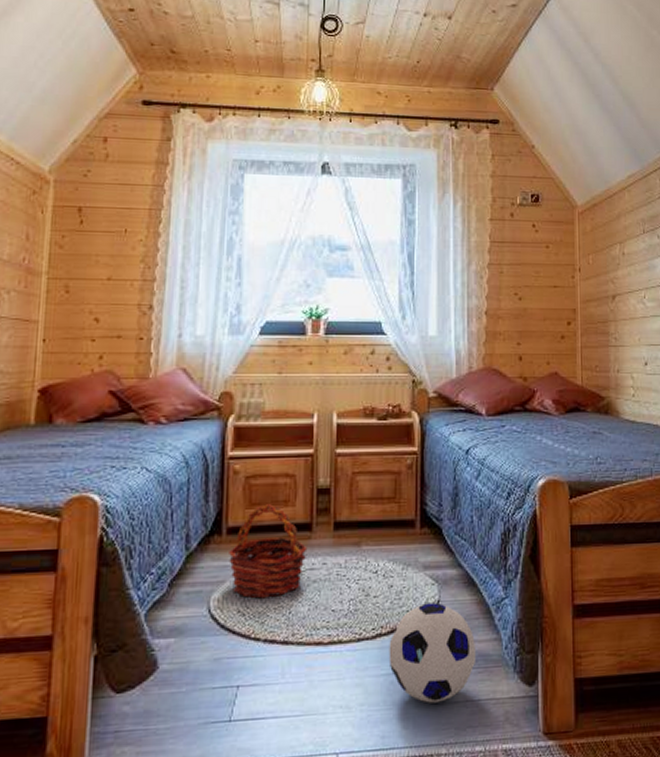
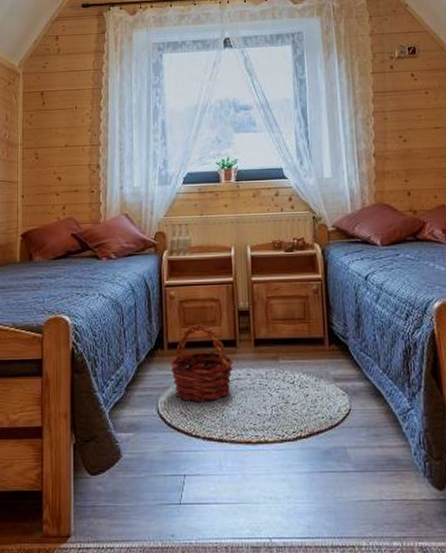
soccer ball: present [389,602,477,703] -> none [308,411,388,500]

